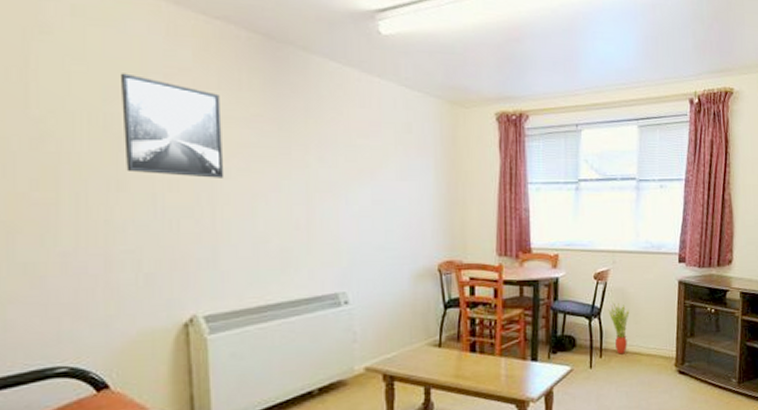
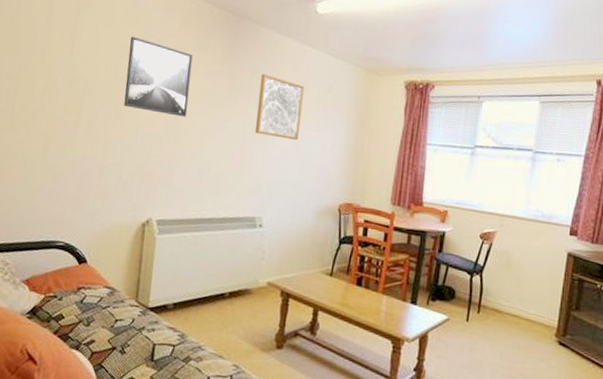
wall art: none [319,115,379,193] -> present [254,74,304,140]
potted plant: present [608,302,630,355] -> none [490,263,513,314]

